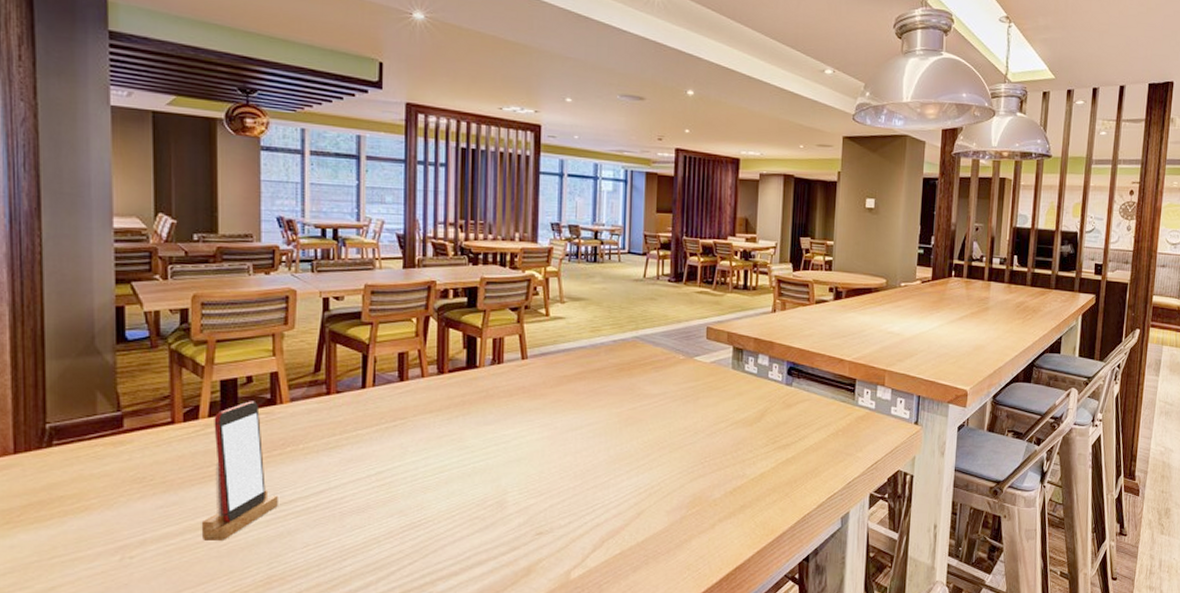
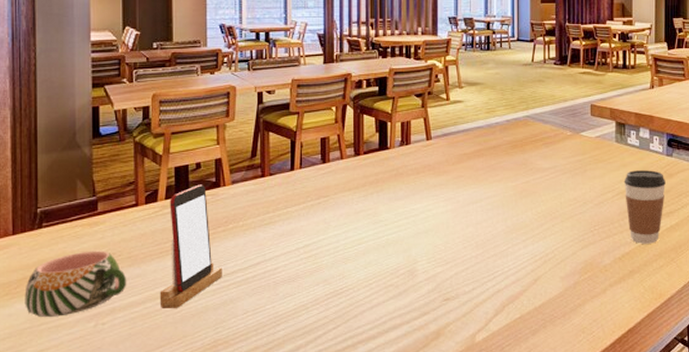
mug: none [30,474,161,549] -> present [24,250,127,317]
coffee cup: none [739,399,784,477] -> present [623,170,666,244]

